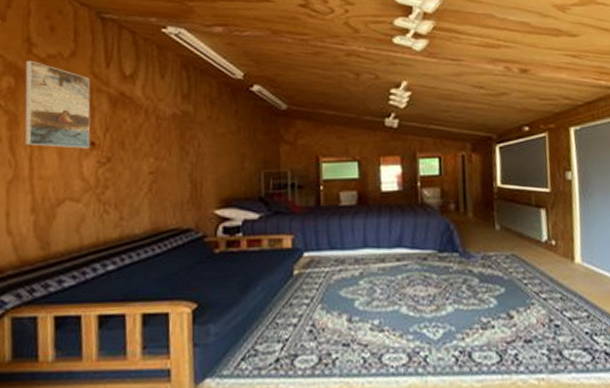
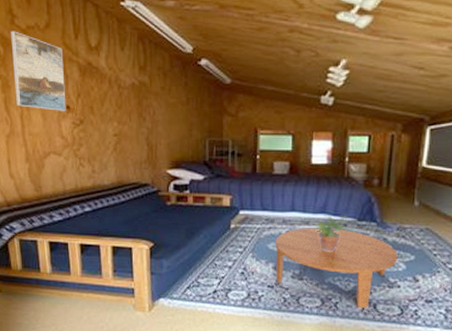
coffee table: none [348,264,487,361] -> present [275,227,398,309]
potted plant: none [394,248,429,293] -> present [317,215,349,252]

